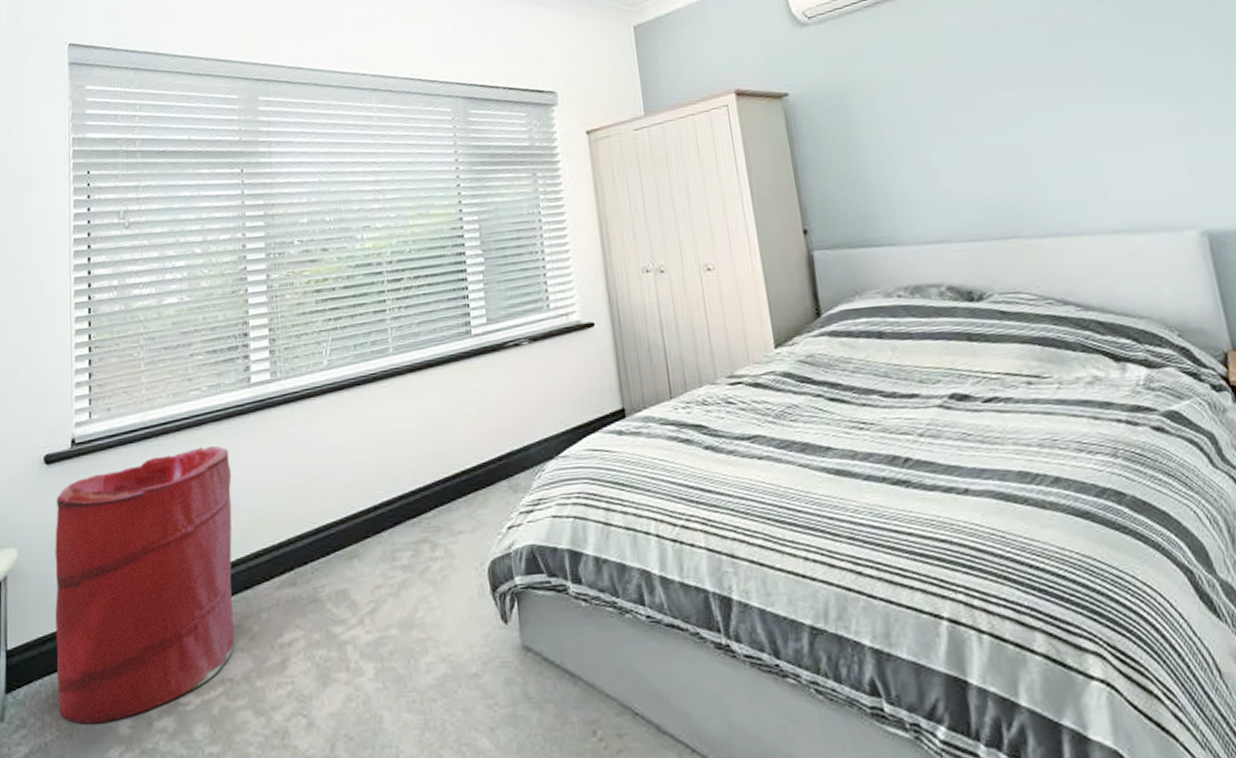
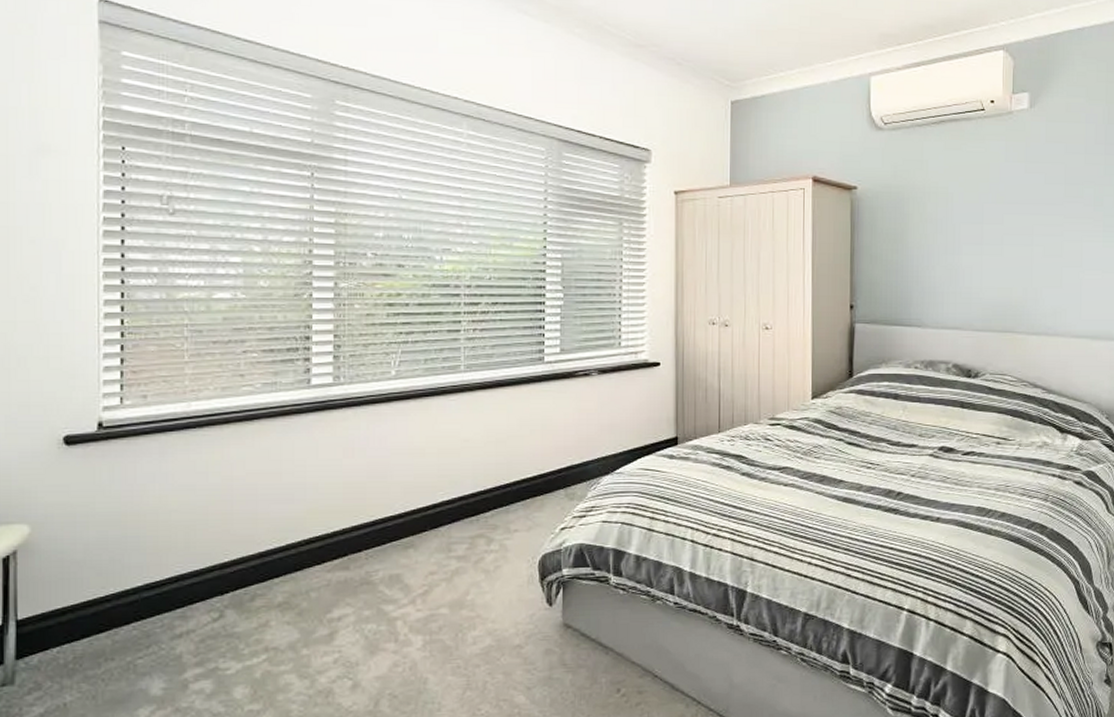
laundry hamper: present [55,445,235,724] -> none [76,439,285,687]

